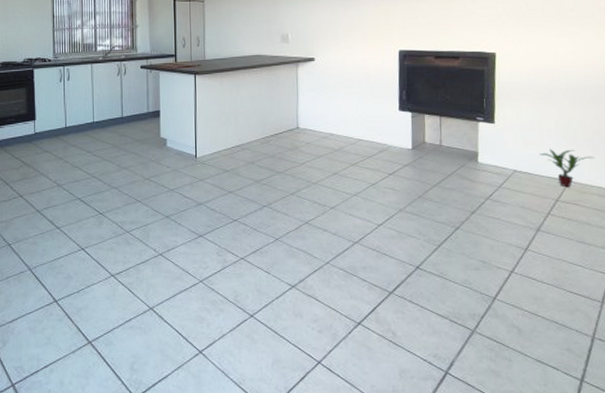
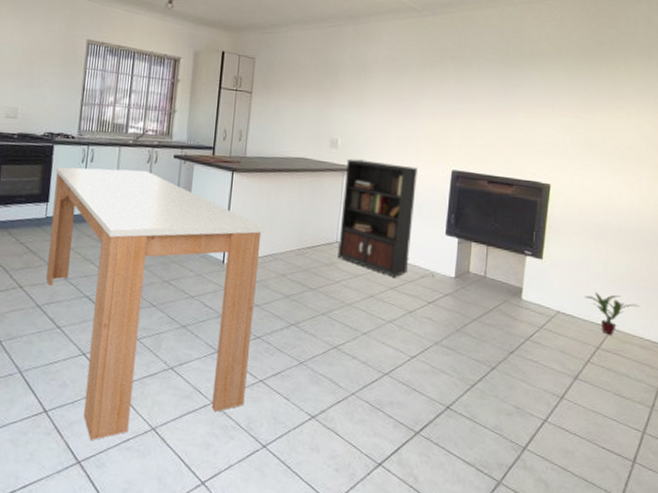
dining table: none [38,82,229,324] -> present [46,166,263,441]
bookcase: none [298,50,393,154] -> present [338,158,435,278]

